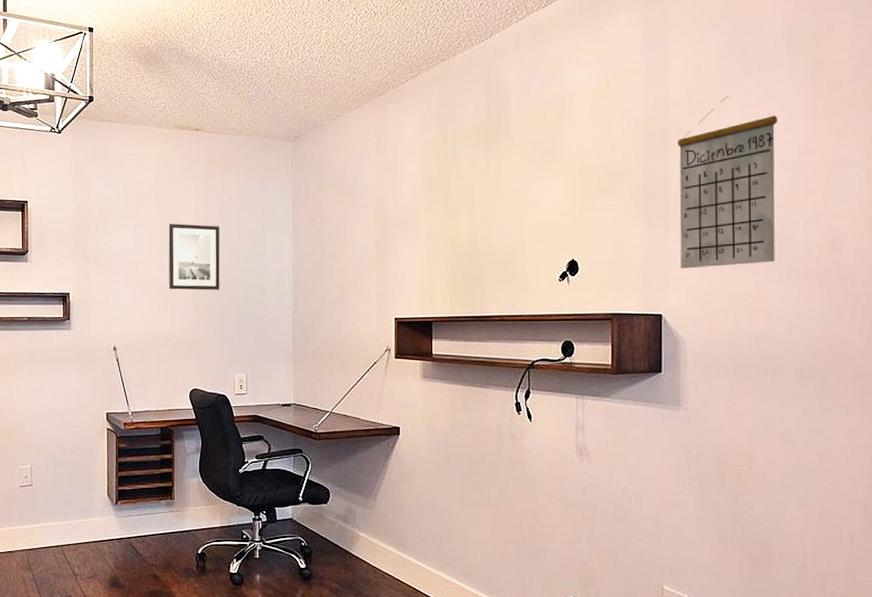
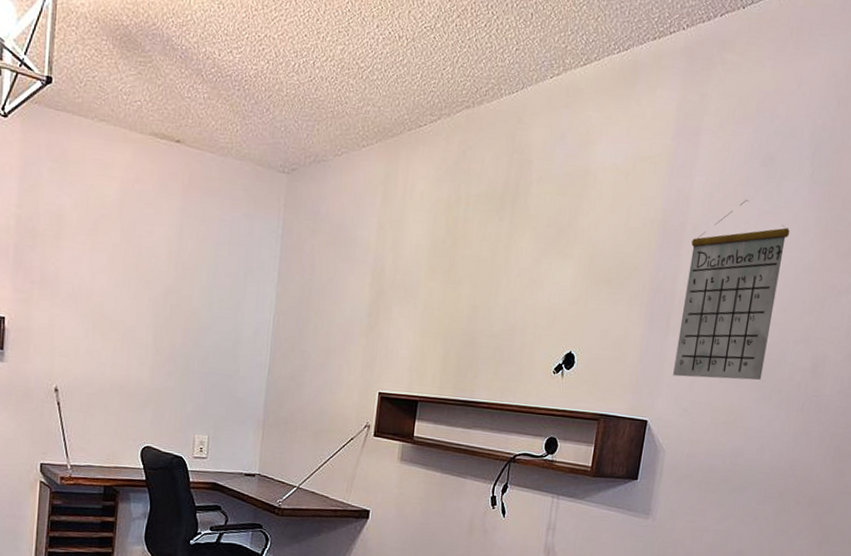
wall art: present [168,223,220,291] -> none [128,251,195,337]

